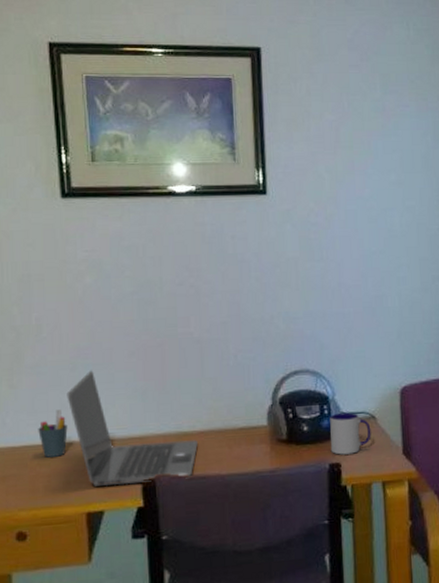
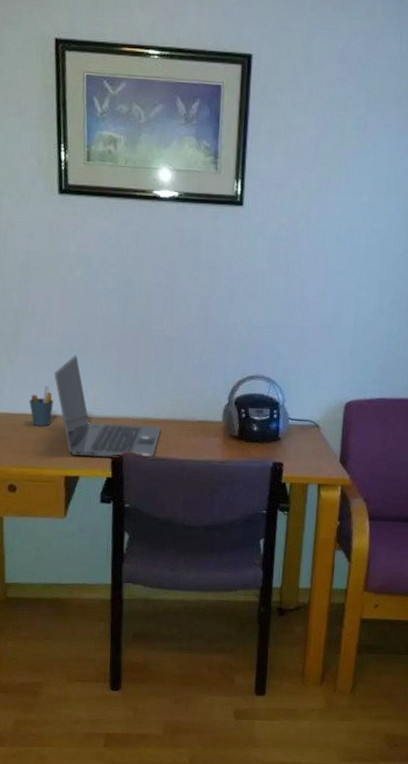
mug: present [330,412,371,455] -> none [275,418,314,456]

